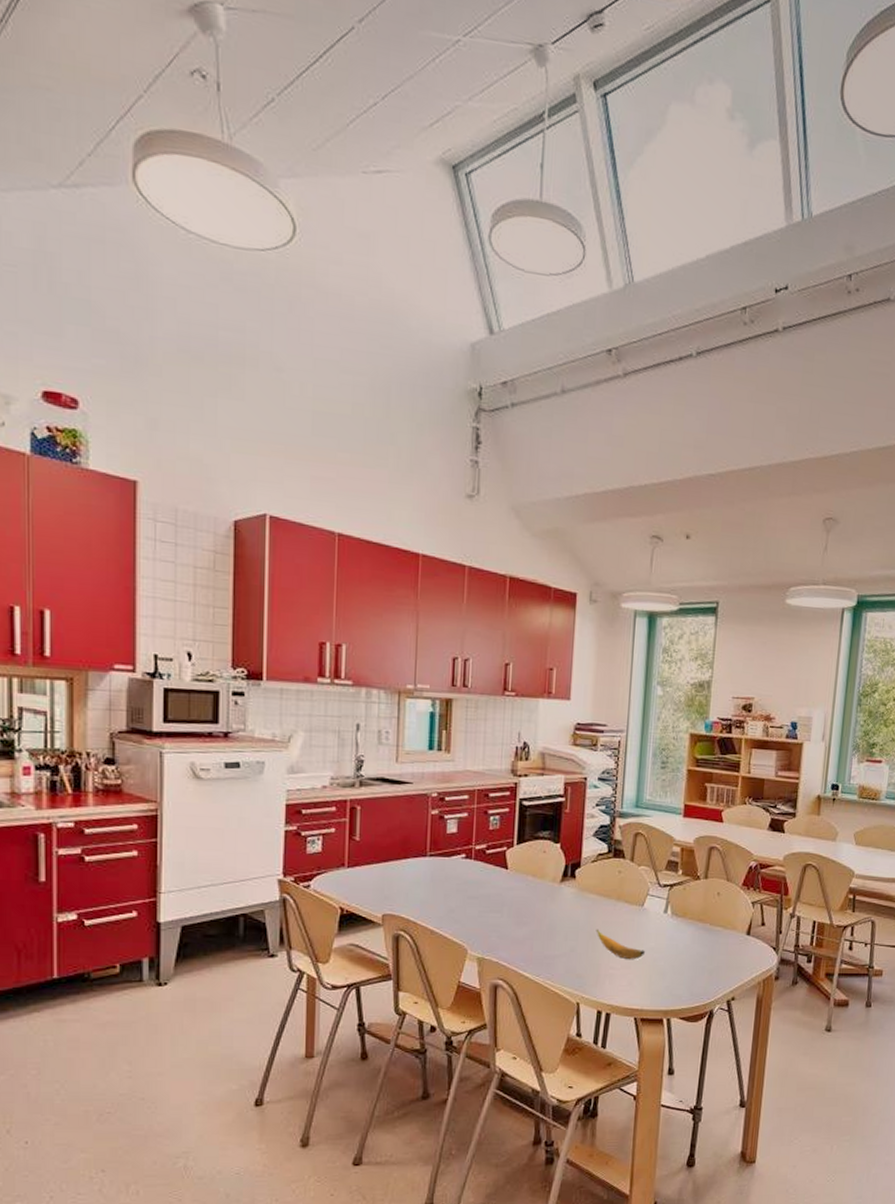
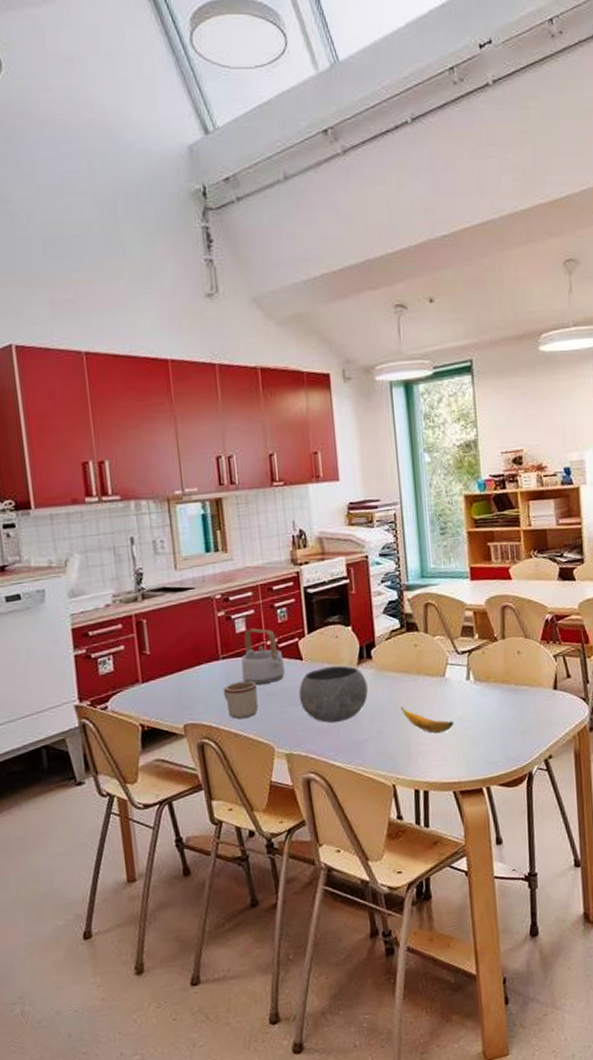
mug: none [426,881,459,916] -> present [223,681,259,719]
teapot: none [446,831,489,887] -> present [241,628,285,685]
bowl: none [498,879,567,935] -> present [298,665,368,723]

